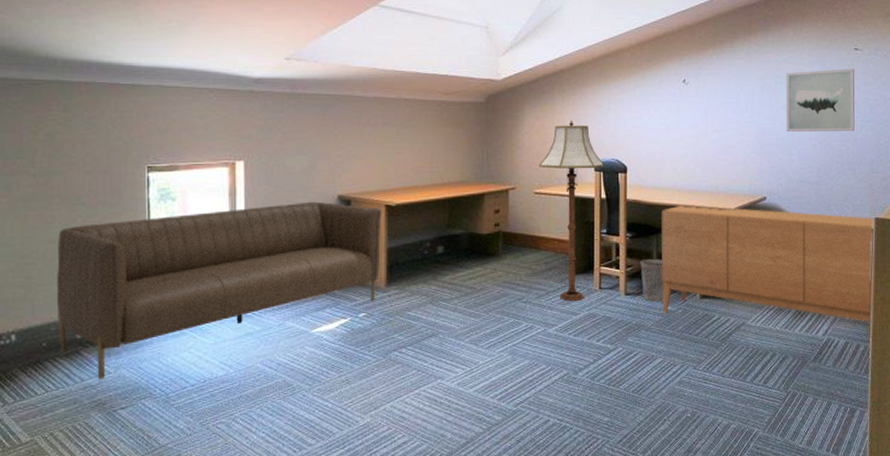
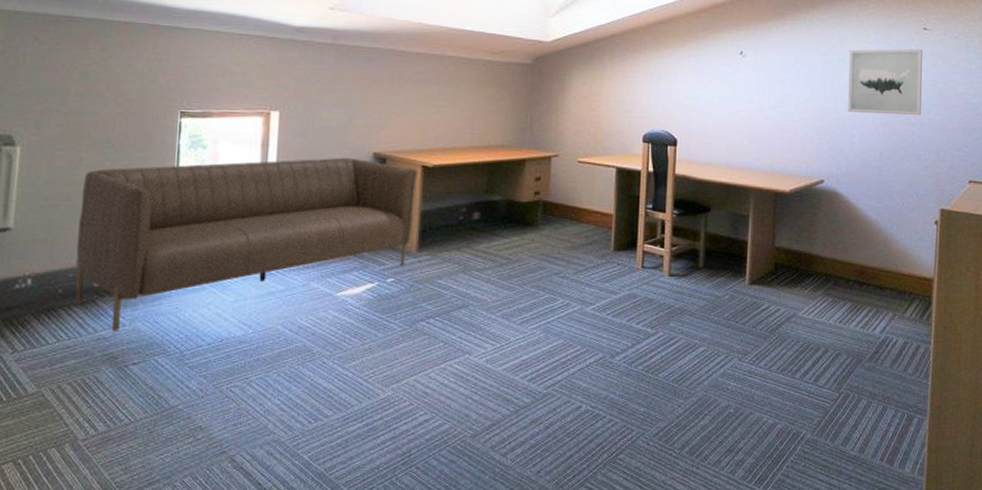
floor lamp: present [539,120,605,302] -> none [584,87,654,280]
wastebasket: present [640,258,663,302] -> none [686,238,711,285]
sideboard: present [661,204,875,322] -> none [708,183,940,322]

